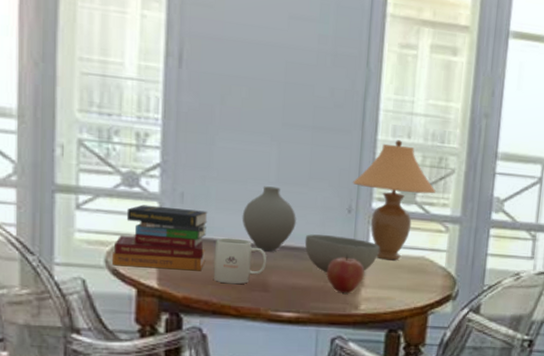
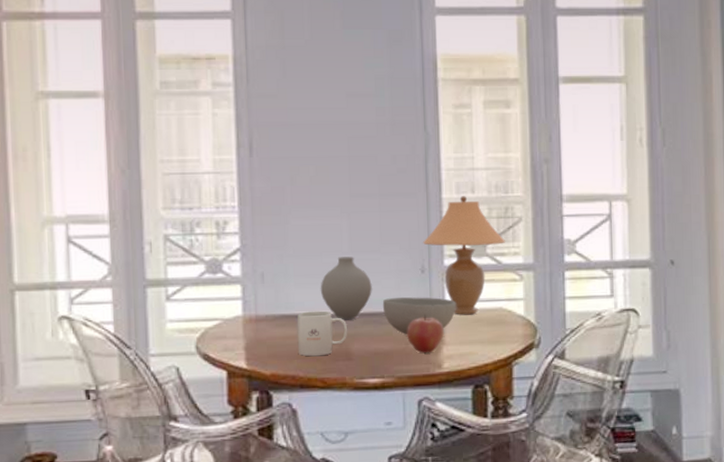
books: present [111,204,208,271] -> none [201,288,289,351]

